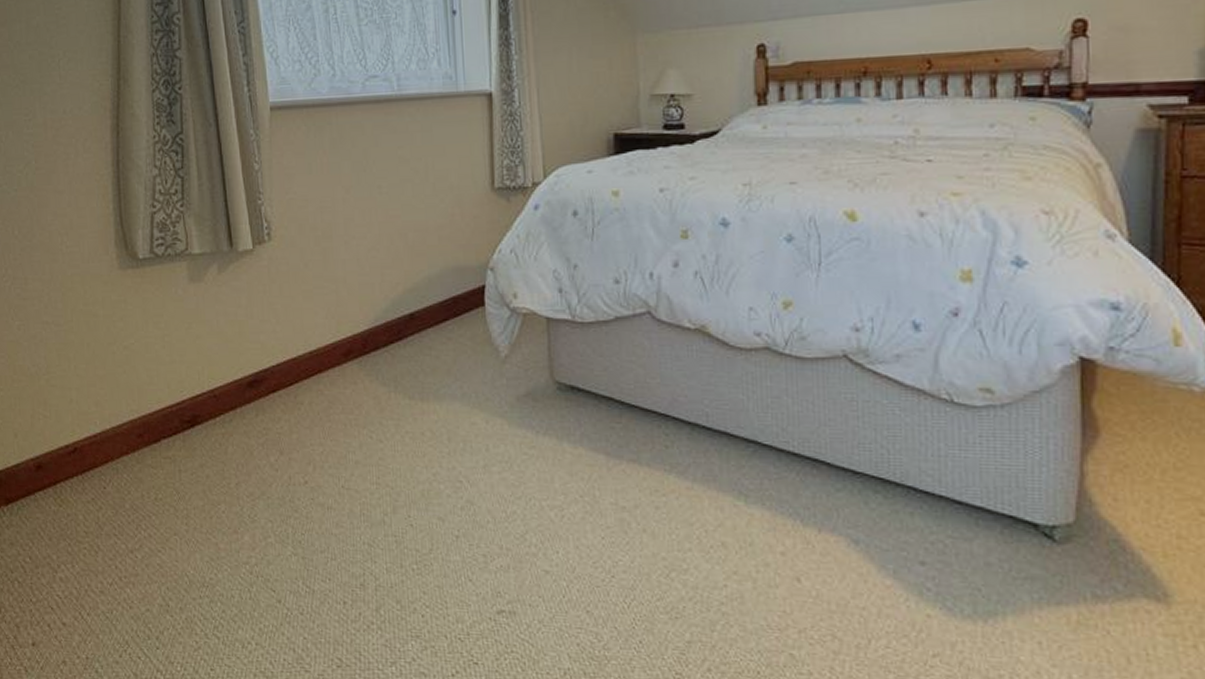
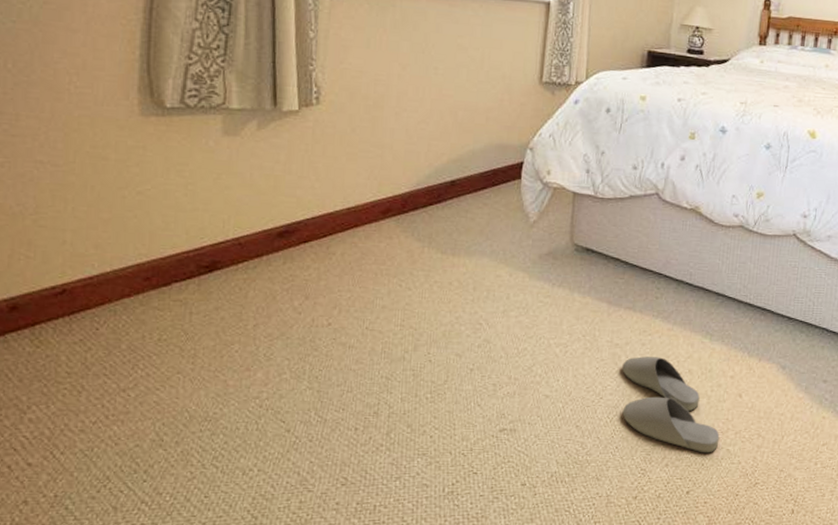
slippers: none [634,523,777,658] -> present [622,356,720,453]

